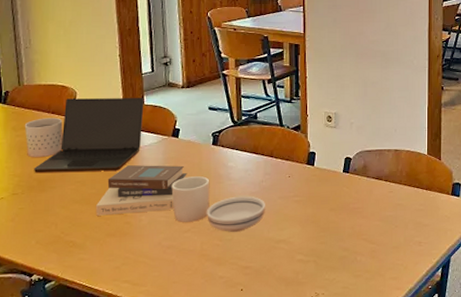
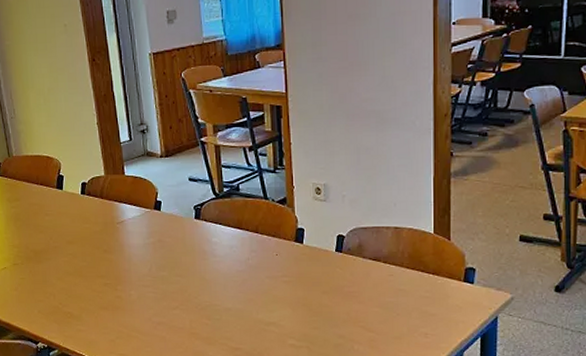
mug: present [24,117,64,158] -> none [17,189,54,230]
laptop: present [34,98,144,172] -> none [30,168,125,244]
books: present [95,165,187,216] -> none [87,239,172,289]
mug: present [171,176,210,222] -> none [157,252,196,299]
bowl: present [207,196,265,232] -> none [194,274,253,311]

